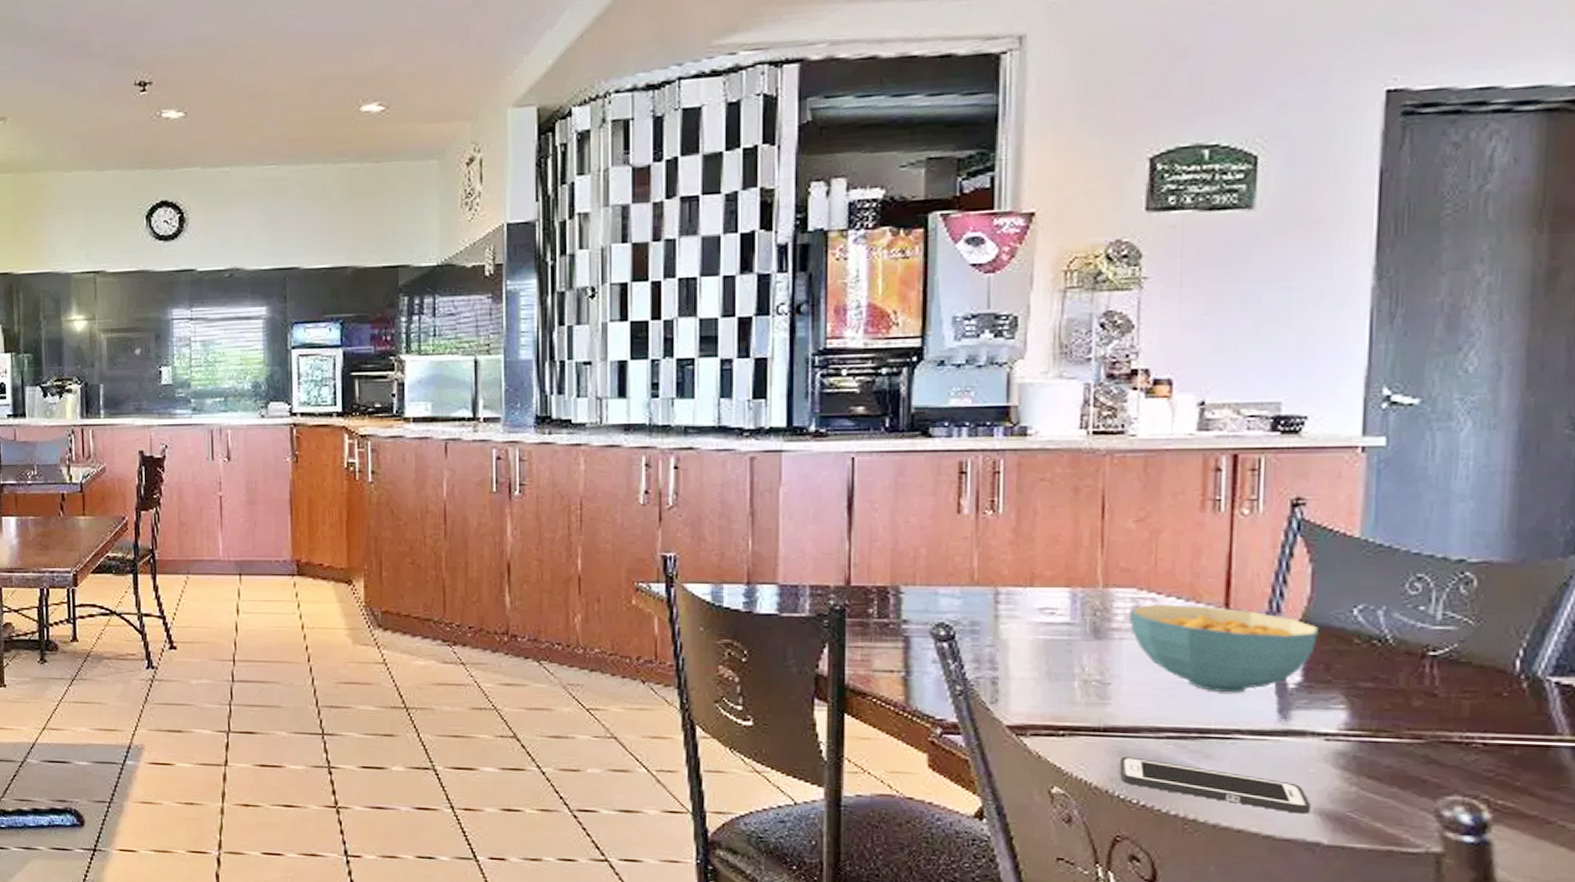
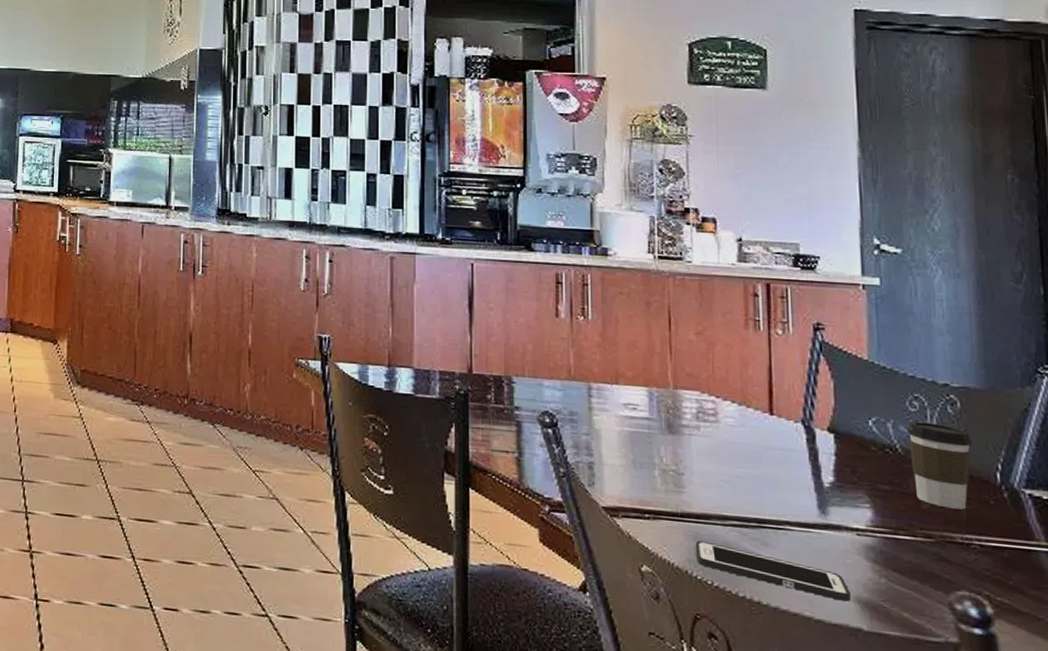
cereal bowl: present [1129,605,1320,693] -> none [695,406,844,489]
coffee cup: none [1403,605,1488,705] -> present [907,420,972,510]

